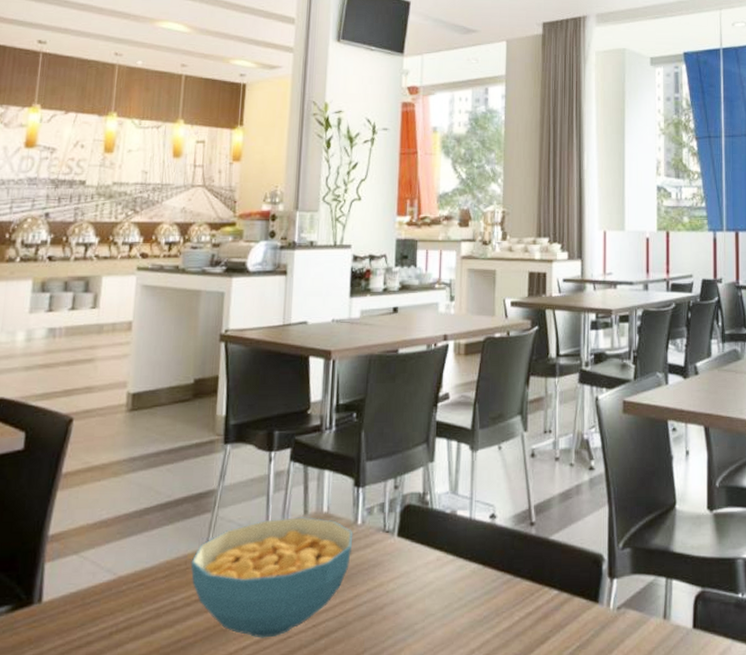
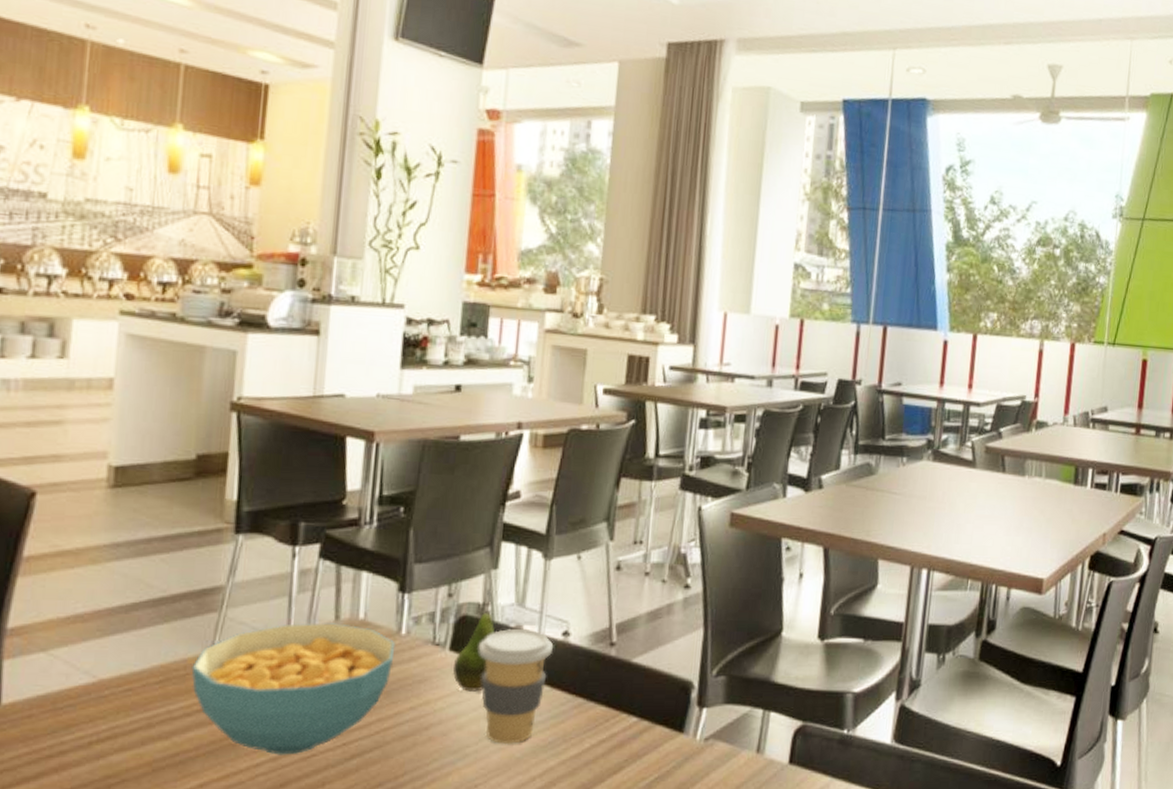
fruit: none [400,480,433,573] -> present [452,589,495,692]
coffee cup: none [421,514,483,621] -> present [478,629,554,745]

